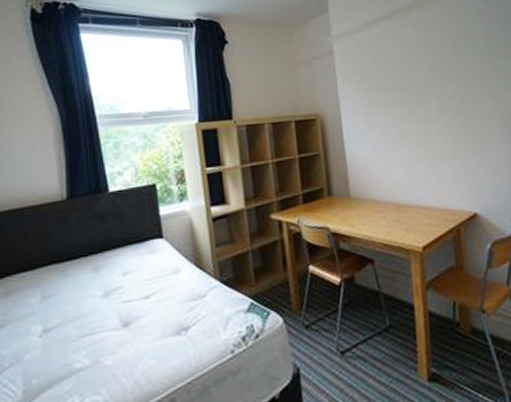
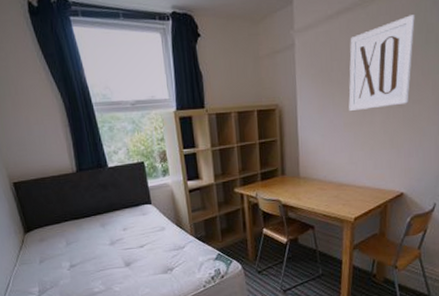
wall art: none [393,22,466,121] -> present [348,15,415,112]

